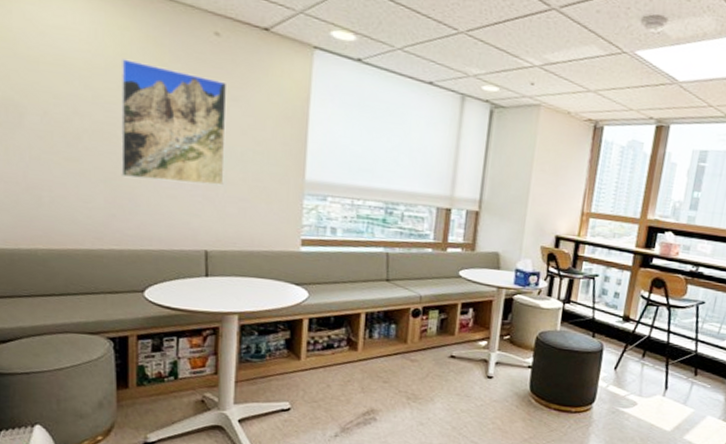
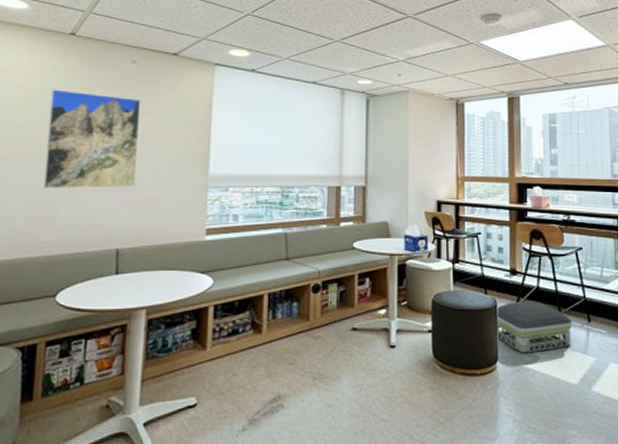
air purifier: none [597,348,679,398] -> present [495,301,573,353]

